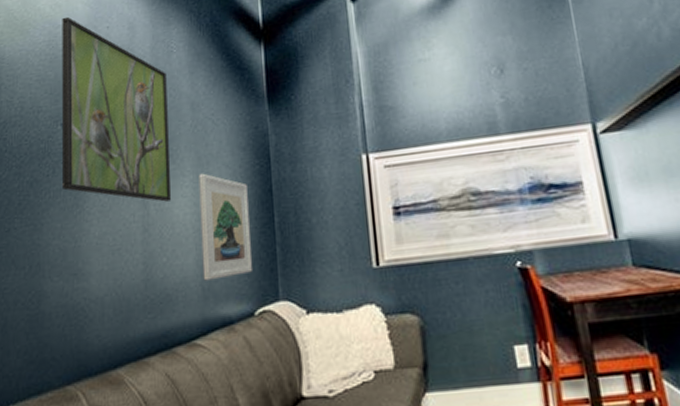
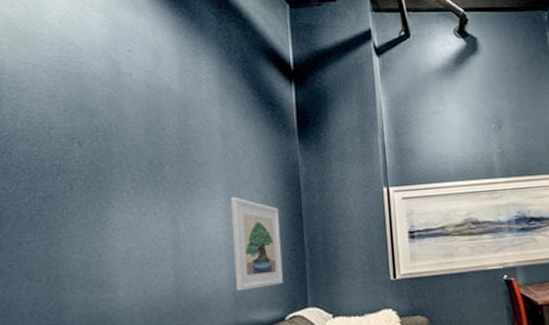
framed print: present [61,16,172,202] -> none [75,34,203,221]

